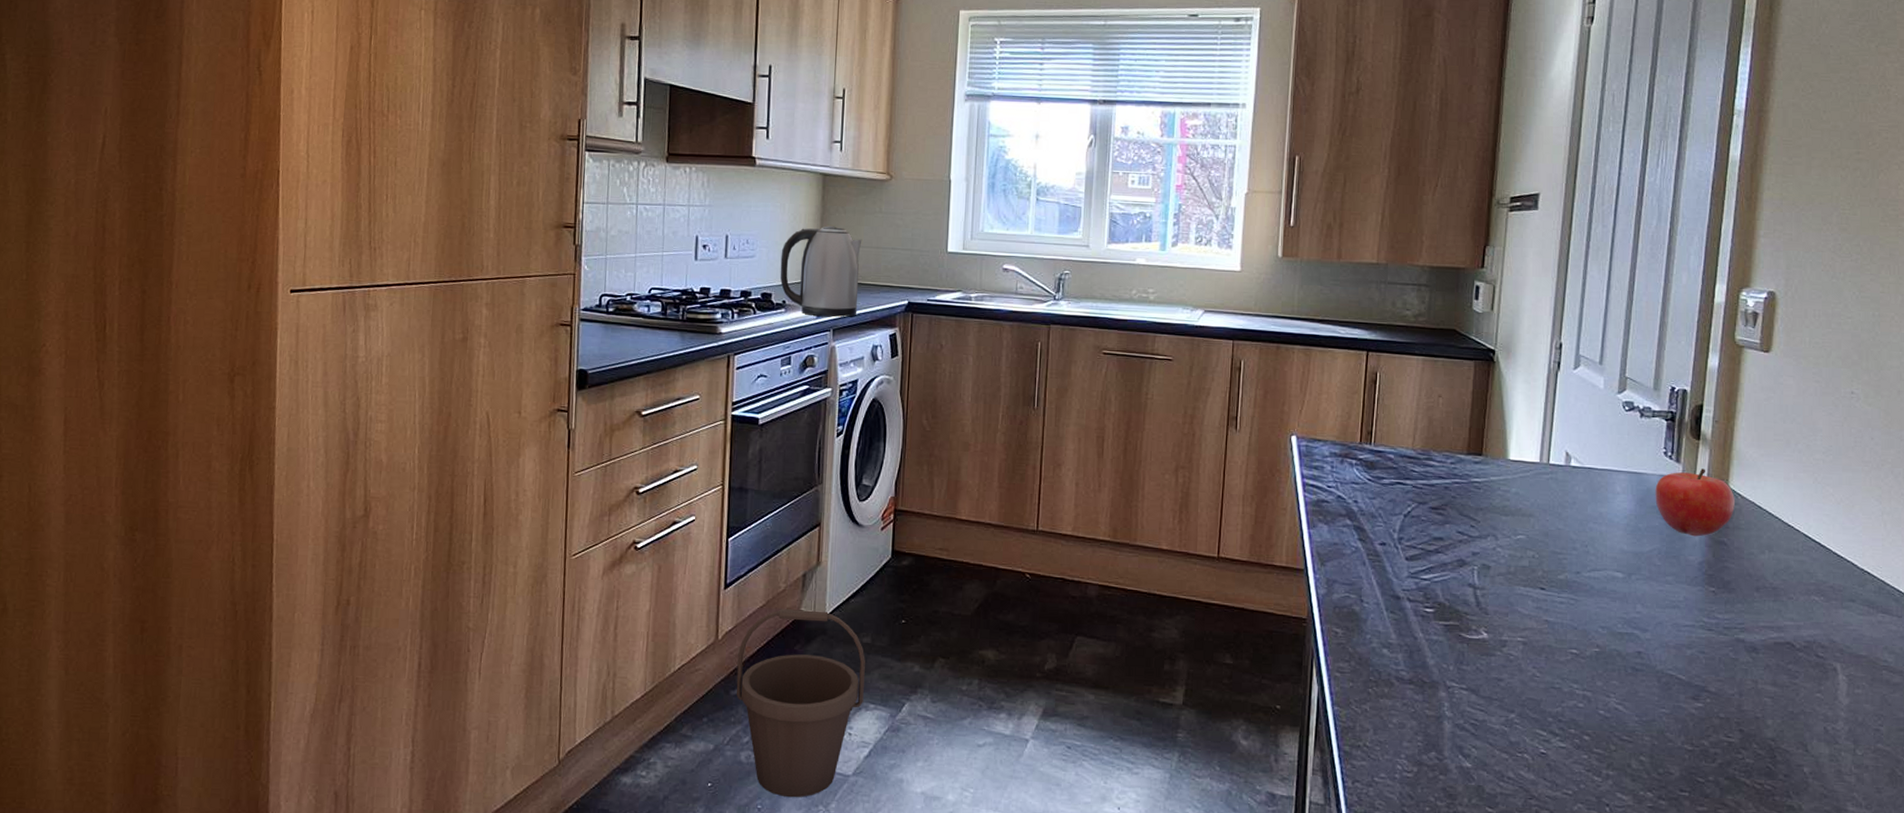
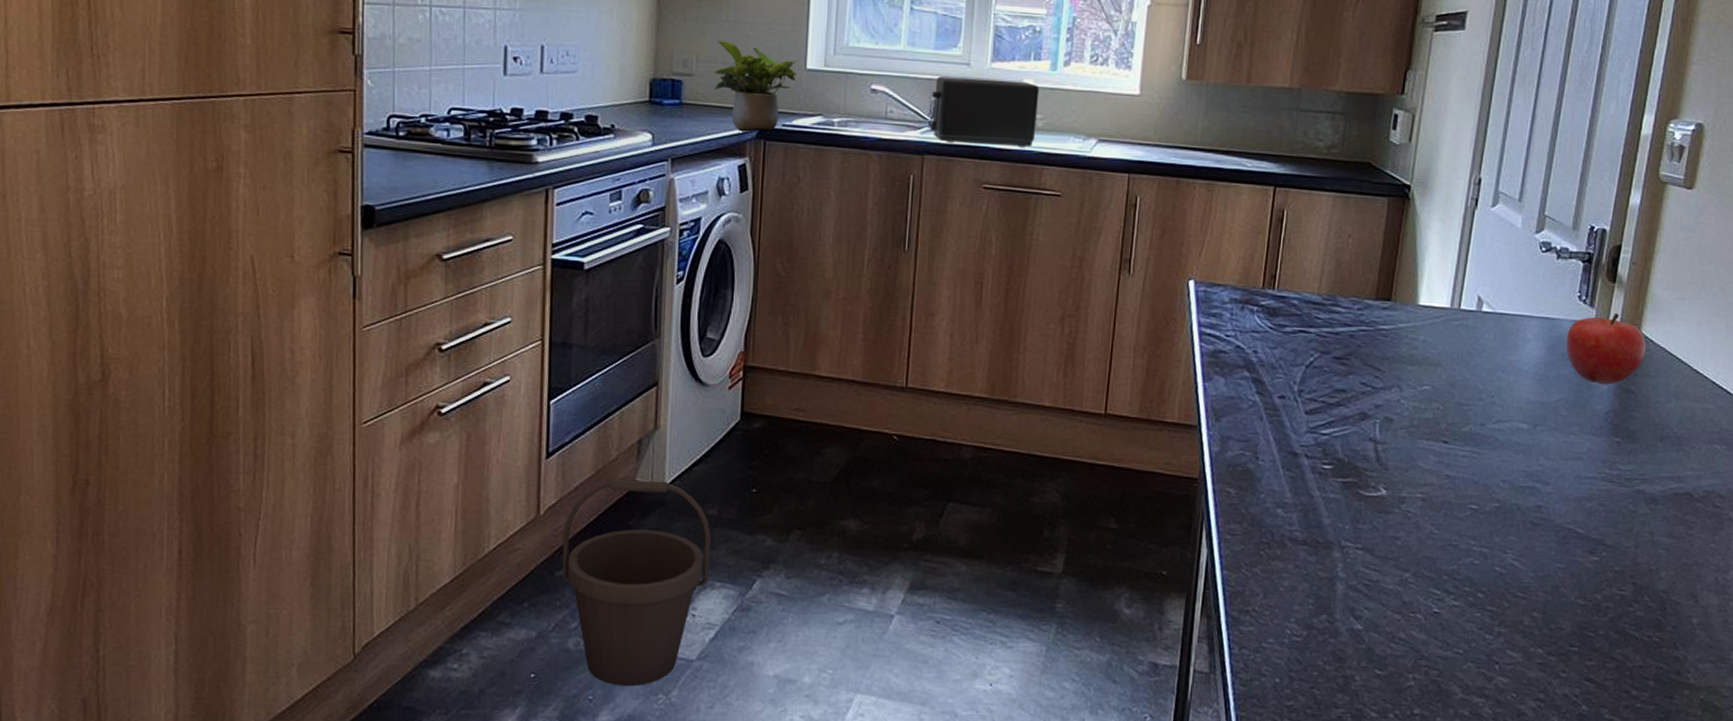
kettle: present [780,226,862,317] -> none [607,36,706,145]
potted plant: none [869,229,939,306] -> present [714,41,797,132]
toaster: none [1055,257,1151,318] -> present [930,76,1040,148]

